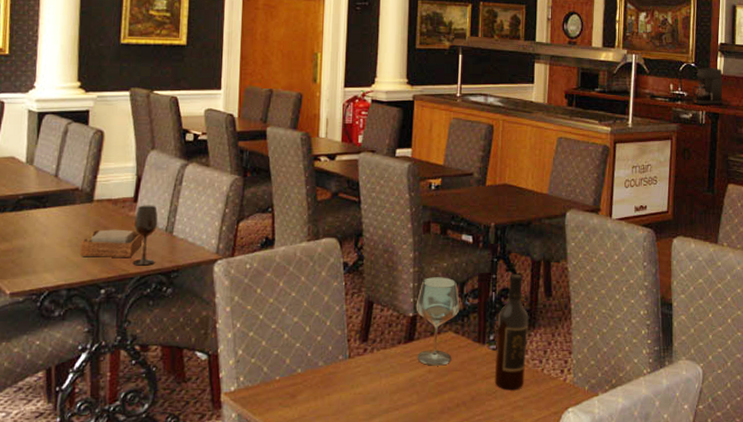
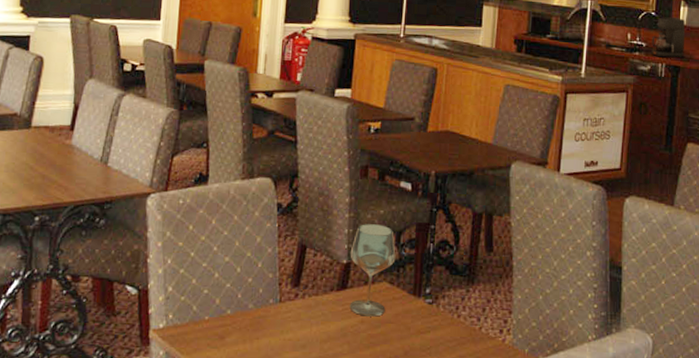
napkin holder: present [80,229,143,258] -> none [16,156,78,187]
wine glass: present [132,205,158,266] -> none [67,133,94,196]
wine bottle: present [494,274,529,390] -> none [429,225,468,347]

